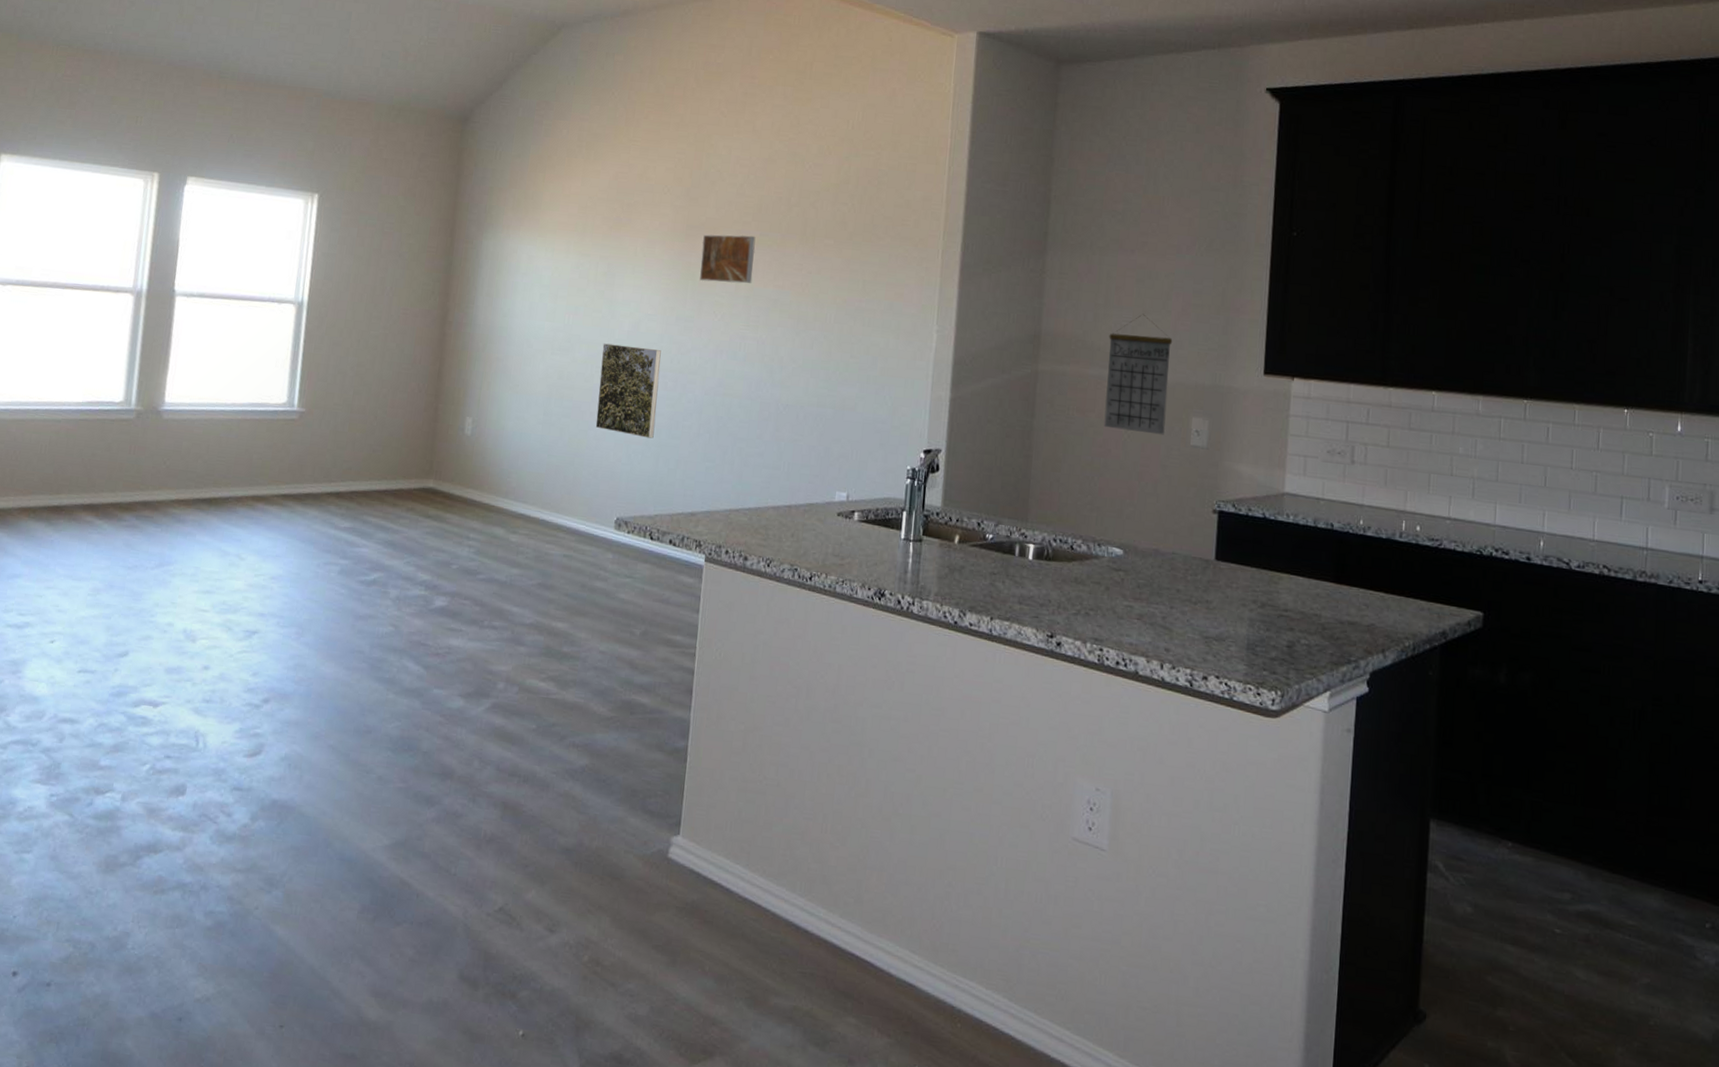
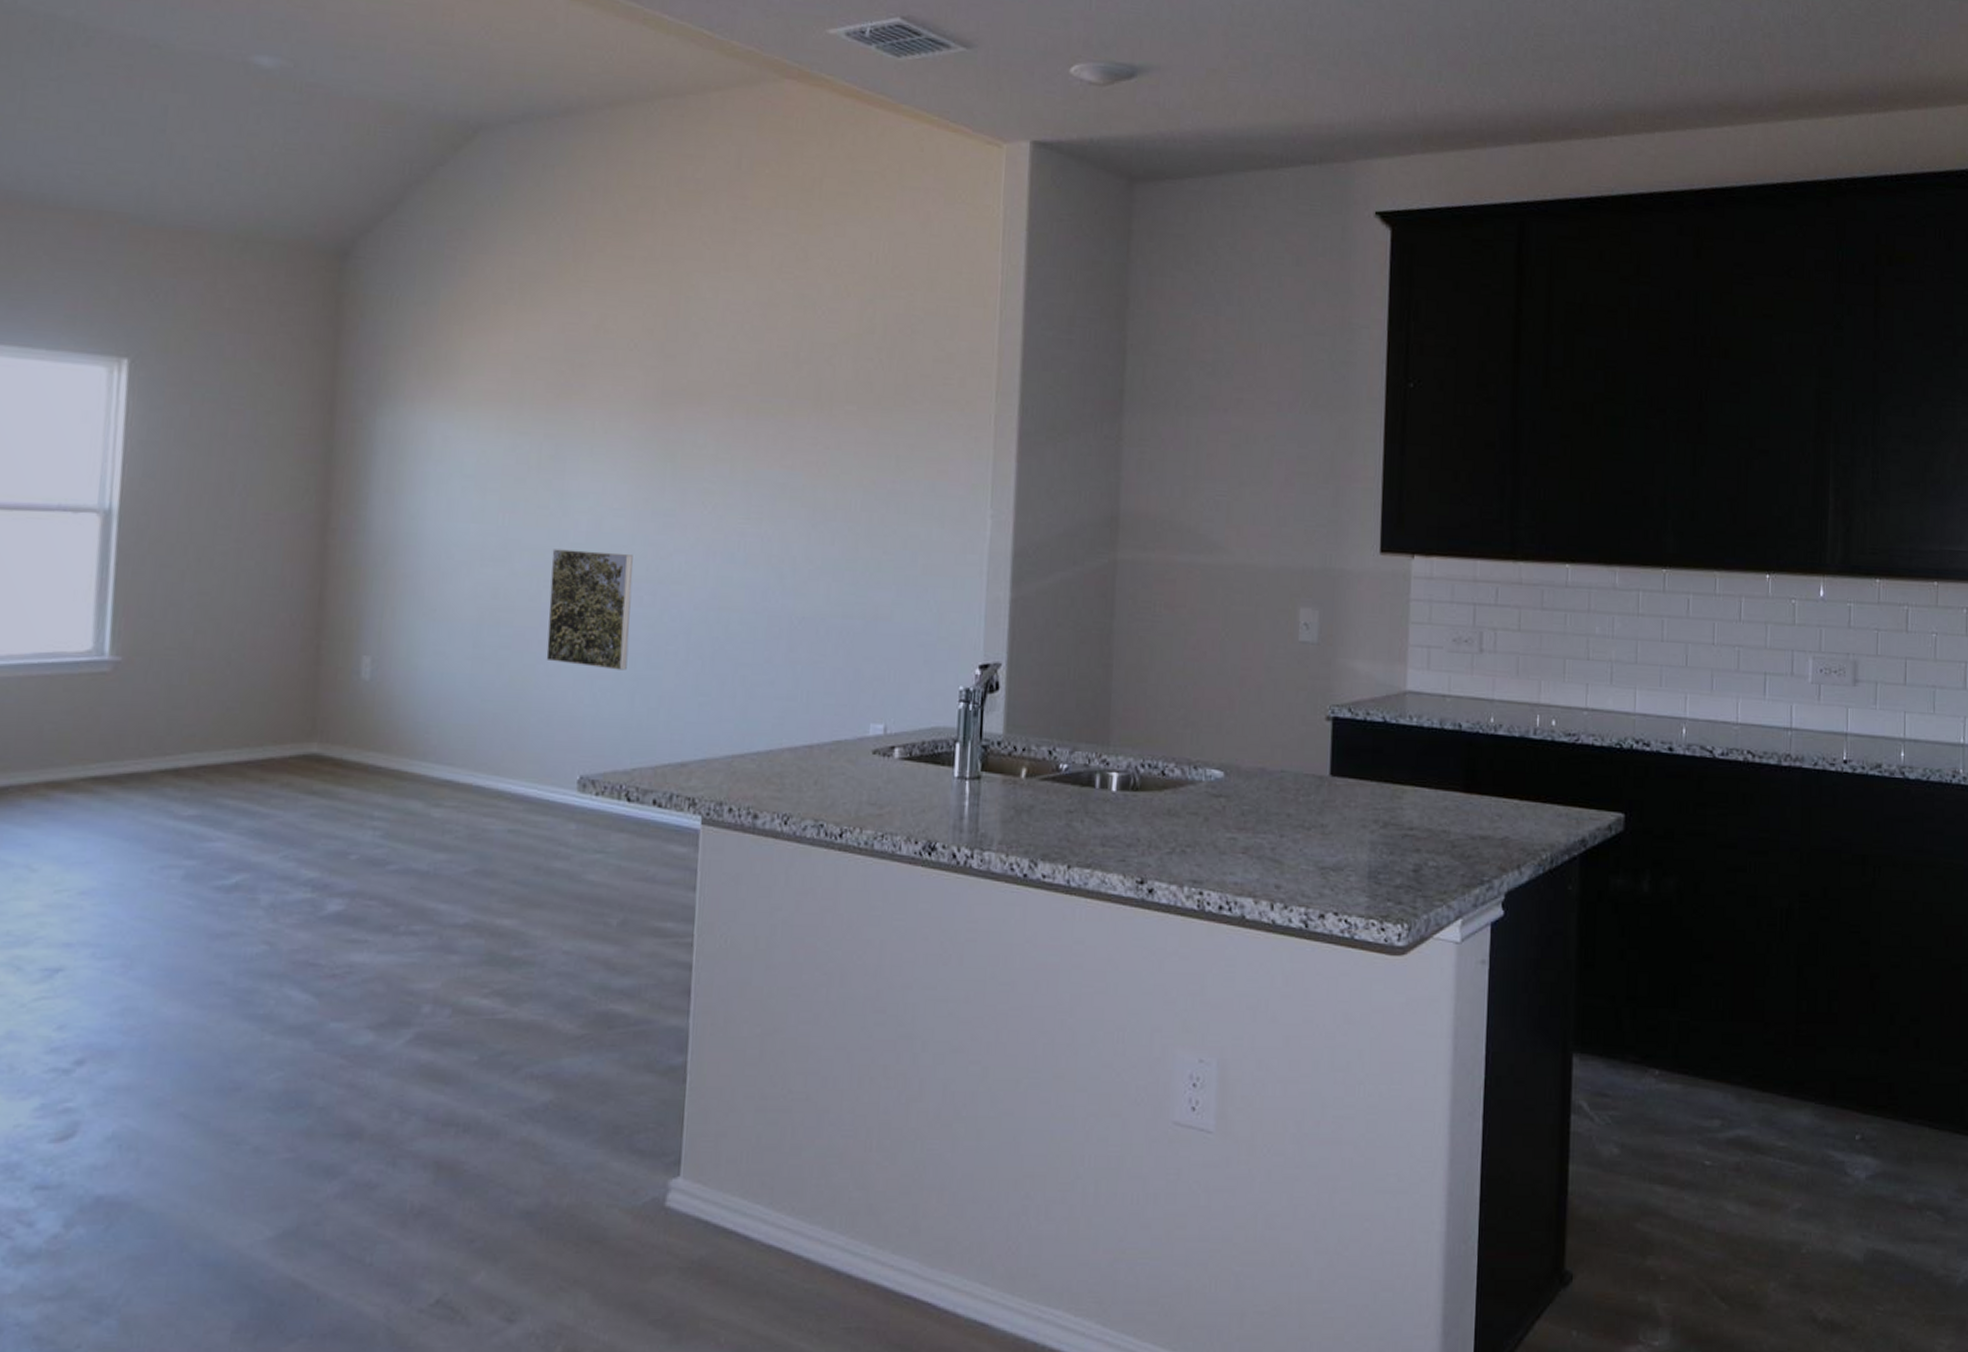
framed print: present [700,234,756,284] -> none [682,401,755,465]
calendar: present [1104,314,1173,435] -> none [1197,486,1275,631]

